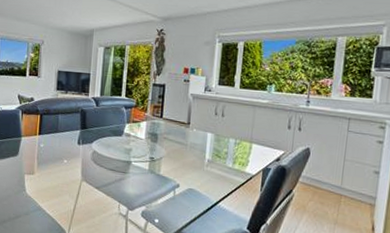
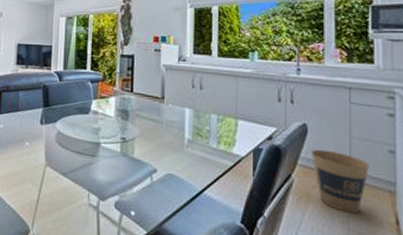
trash can: none [310,169,357,222] -> present [311,149,369,214]

